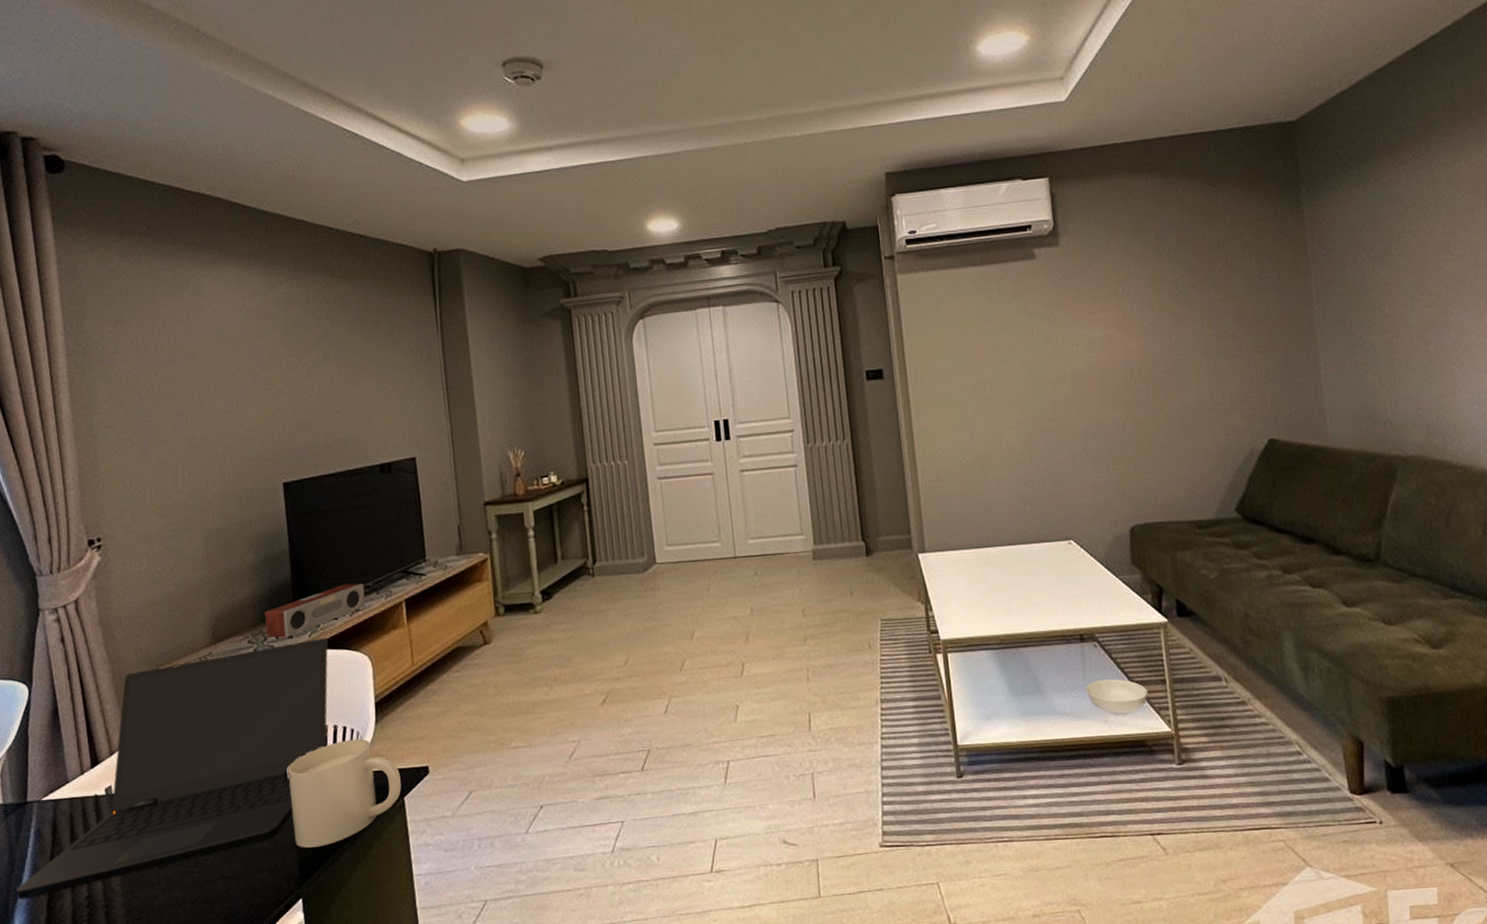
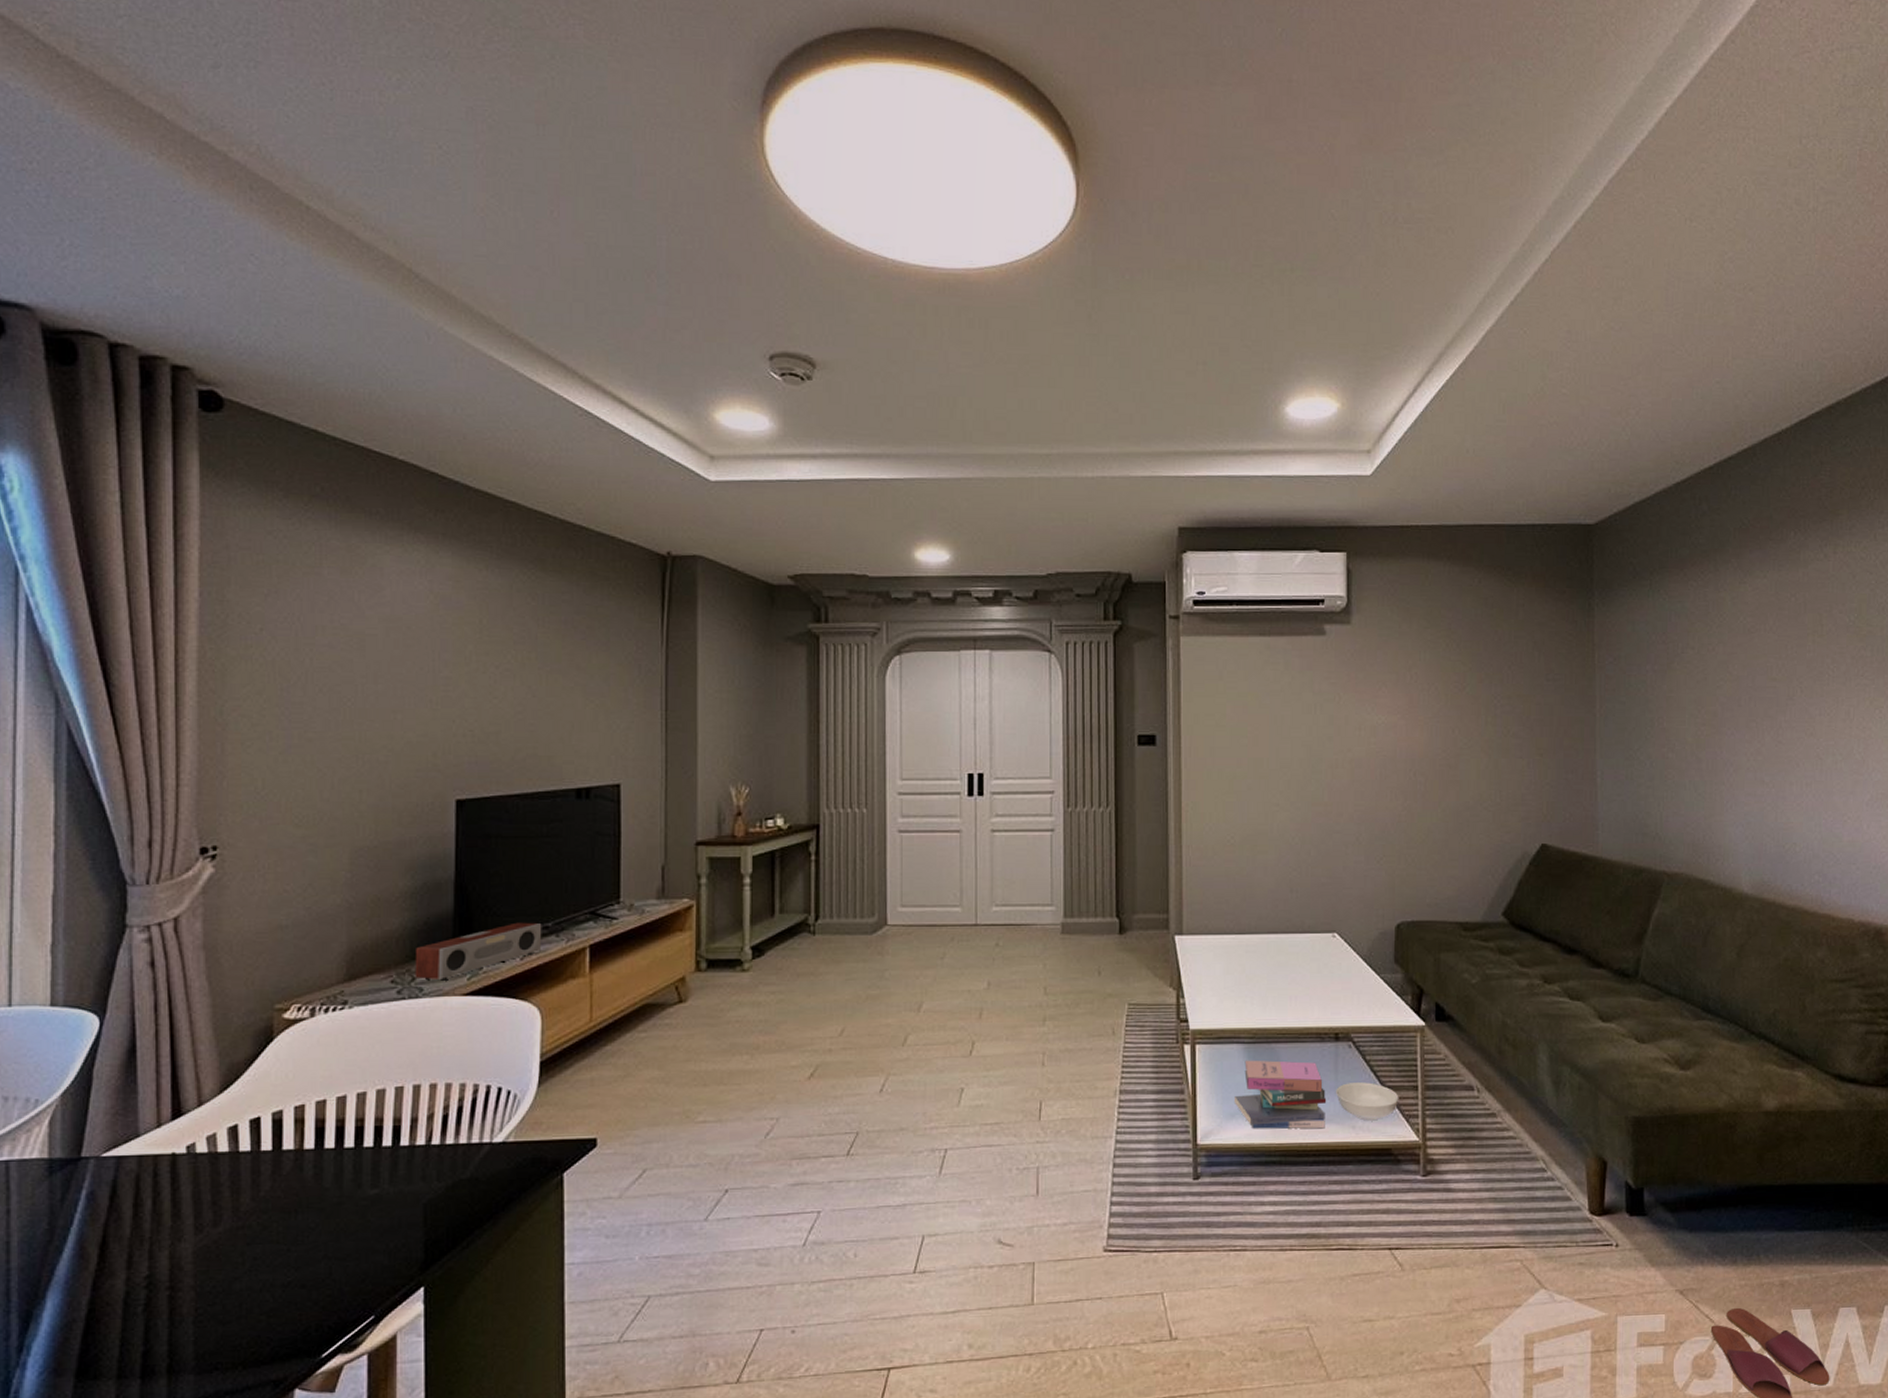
laptop: present [16,638,328,900] -> none [53,983,491,1277]
mug: present [287,739,402,848] -> none [422,1102,561,1227]
books: none [988,663,1078,728] -> present [1233,1060,1327,1129]

